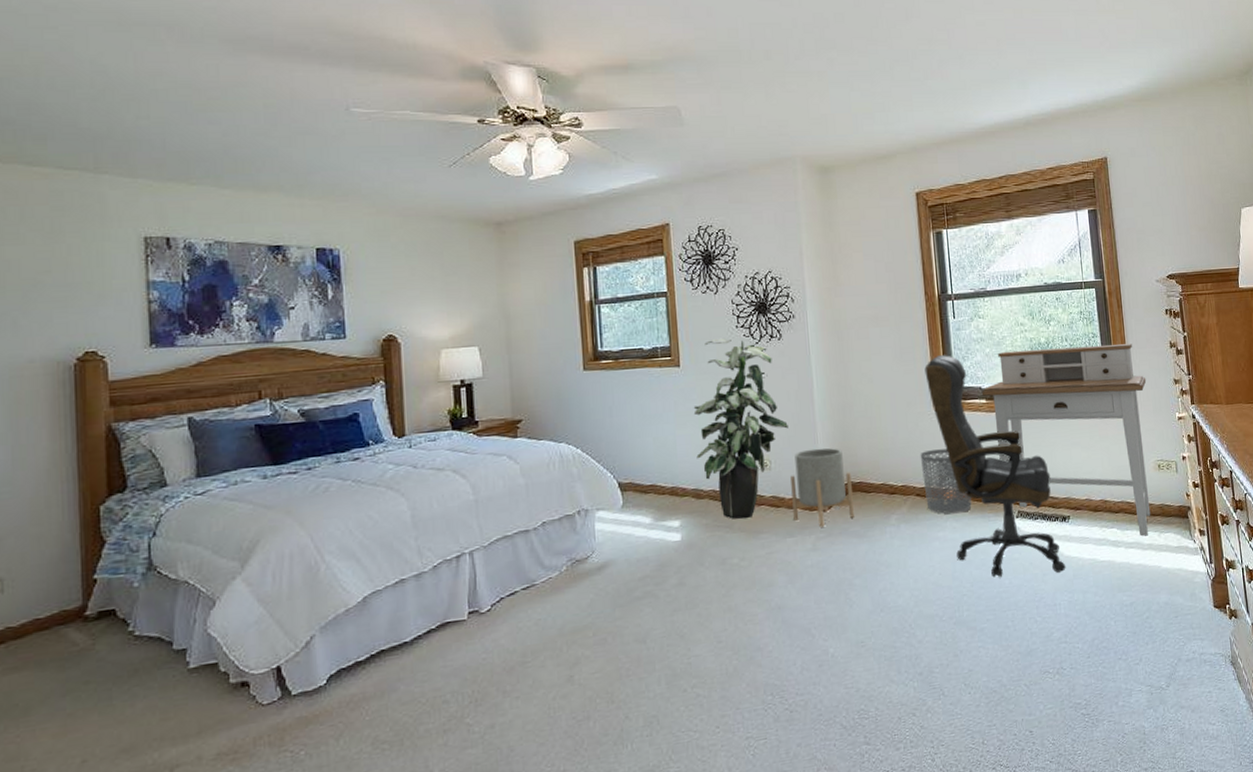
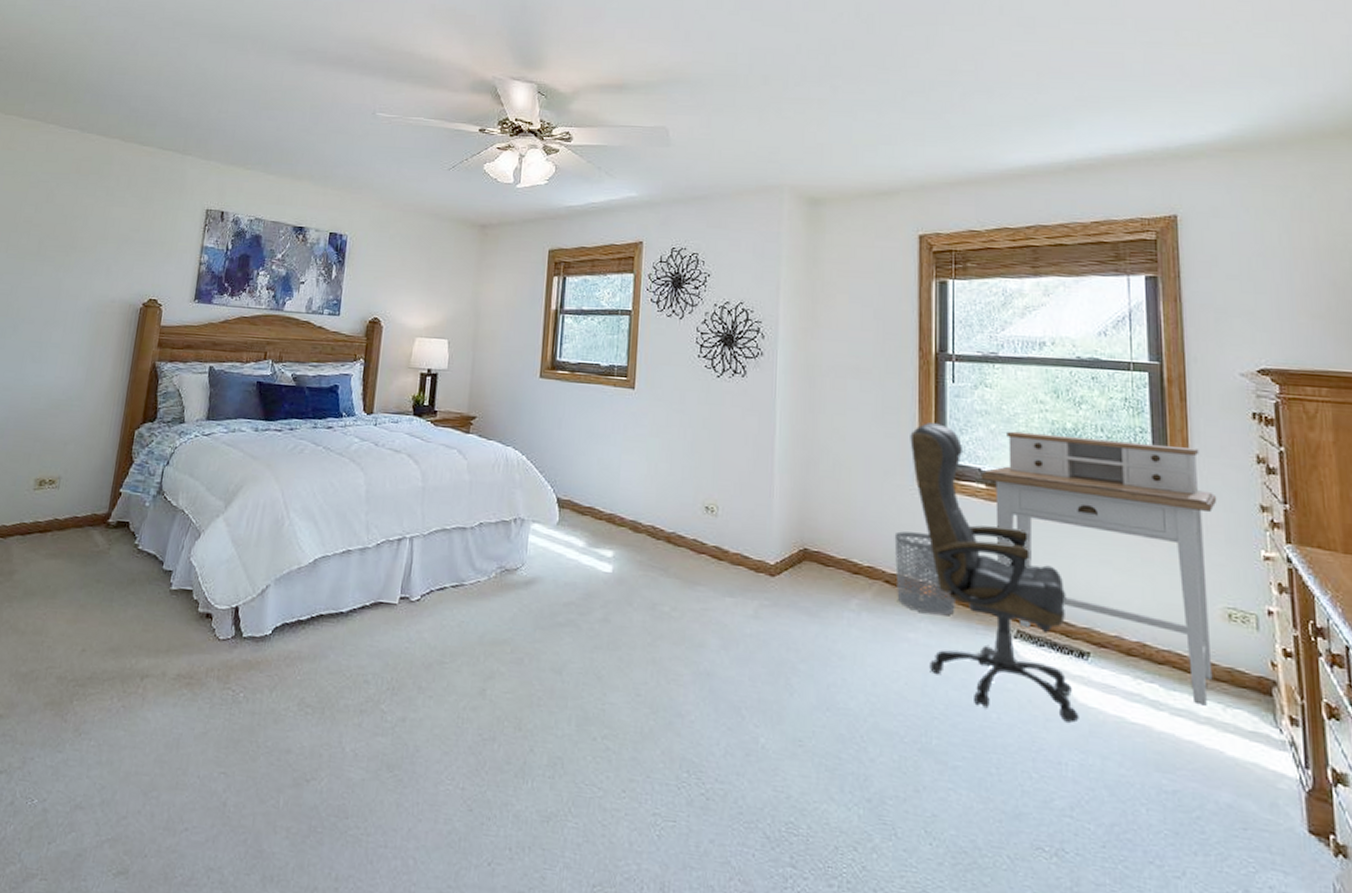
indoor plant: present [693,338,788,519] -> none [639,365,742,566]
planter: present [790,447,854,528] -> none [736,502,808,594]

